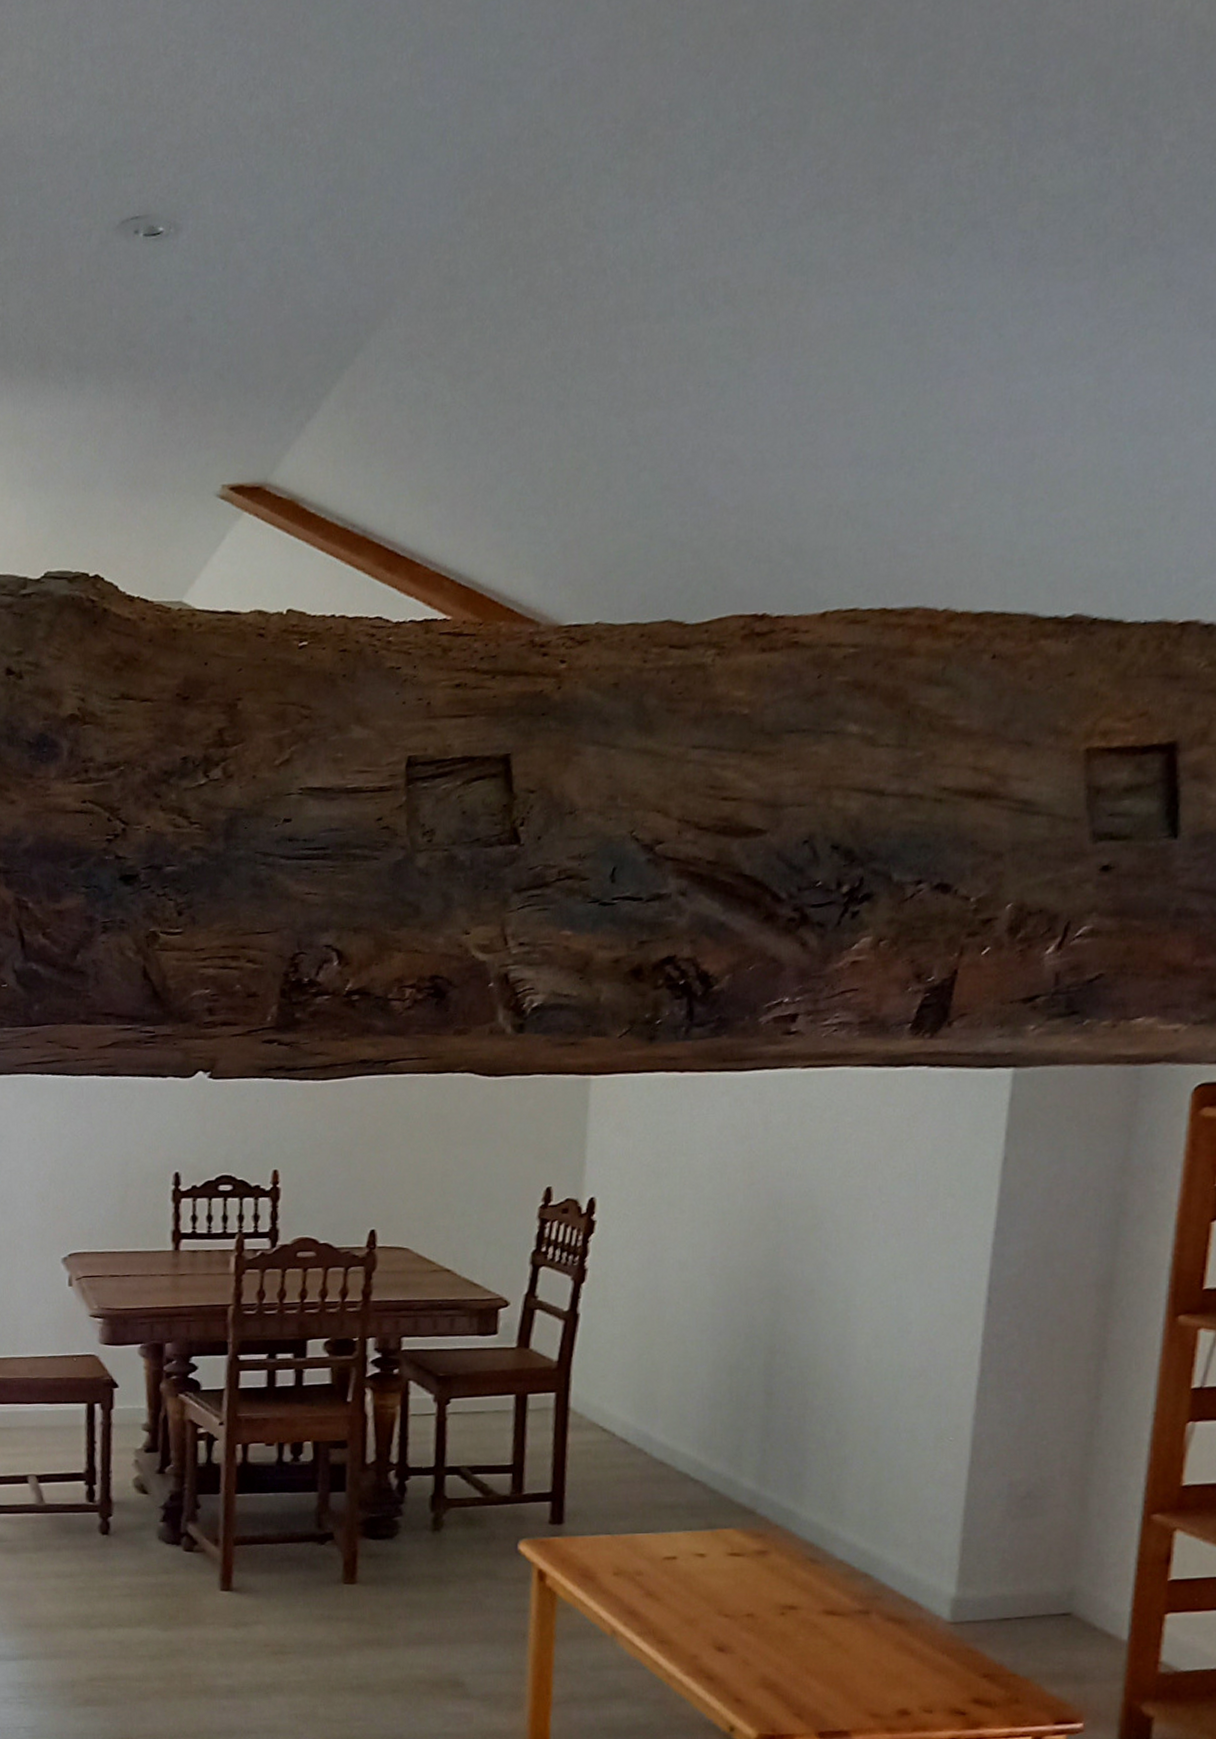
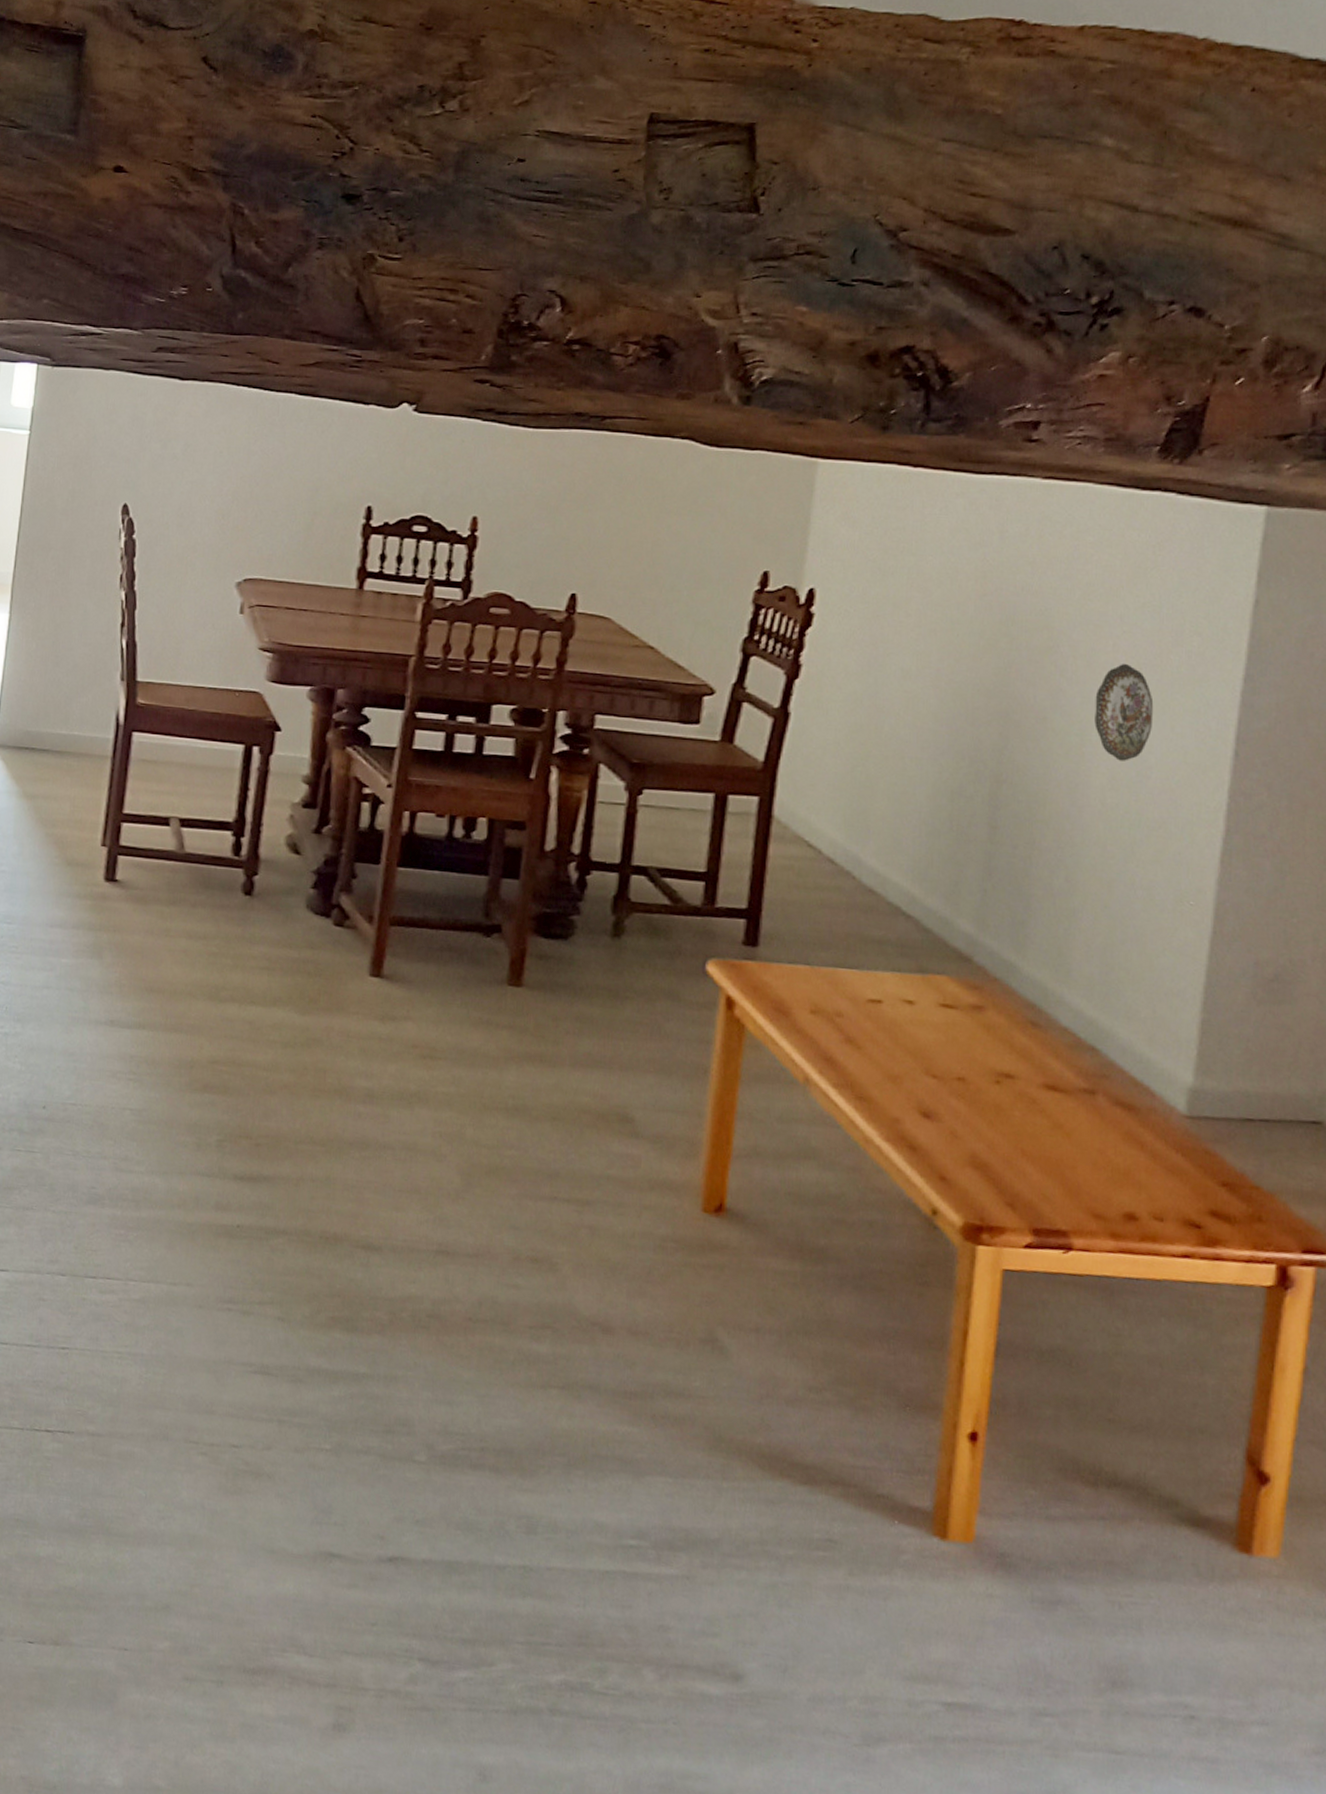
decorative plate: none [858,1231,912,1320] -> present [1094,663,1154,761]

